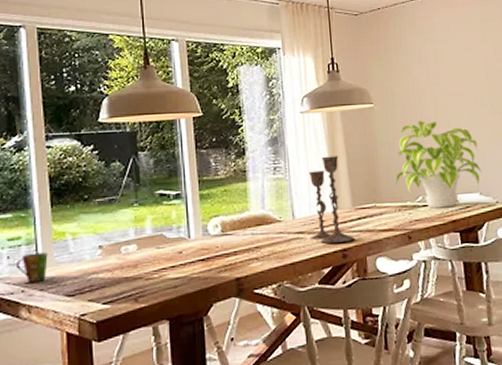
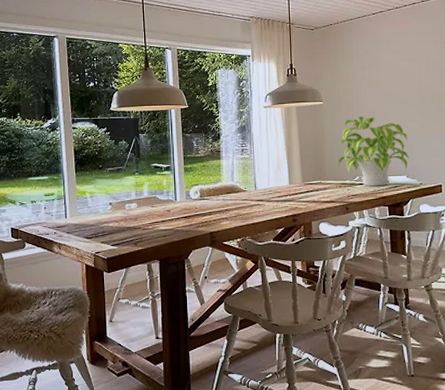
cup: present [15,252,48,283] -> none [50,205,73,227]
candlestick: present [308,156,355,244] -> none [268,142,303,210]

